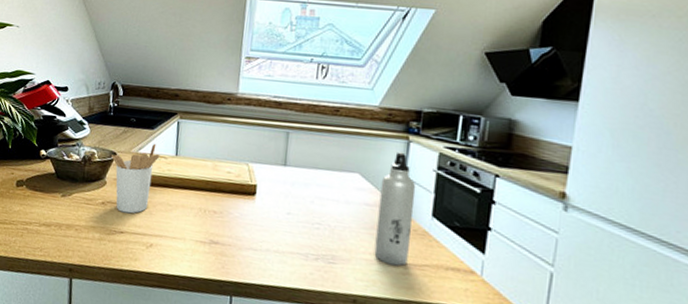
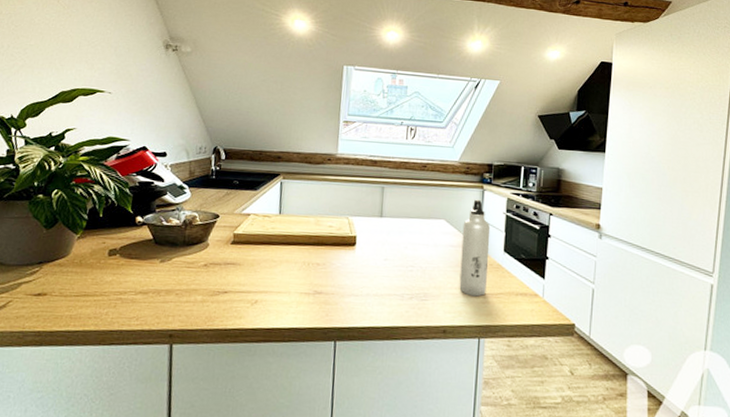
utensil holder: present [110,143,160,214] -> none [213,203,264,273]

